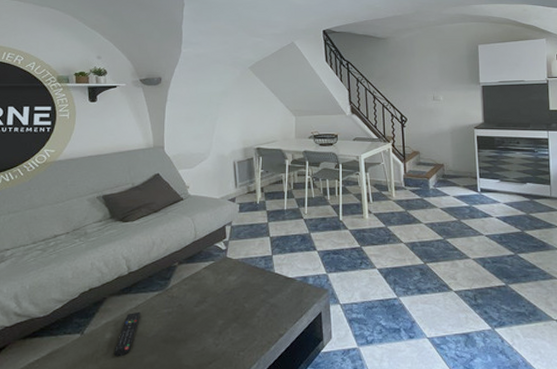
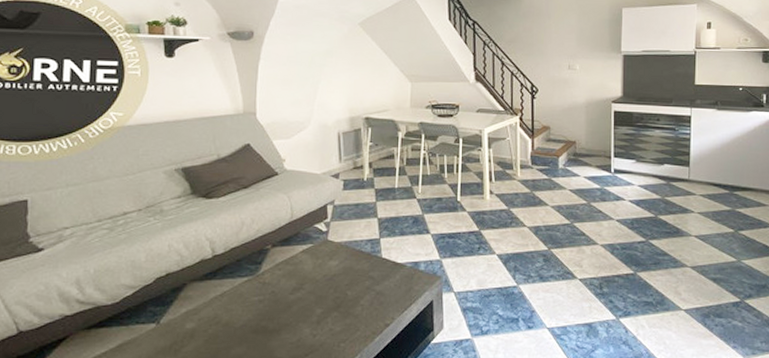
remote control: present [113,311,140,357] -> none [195,299,227,349]

